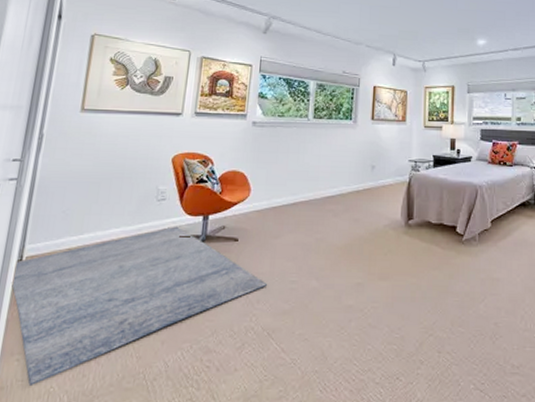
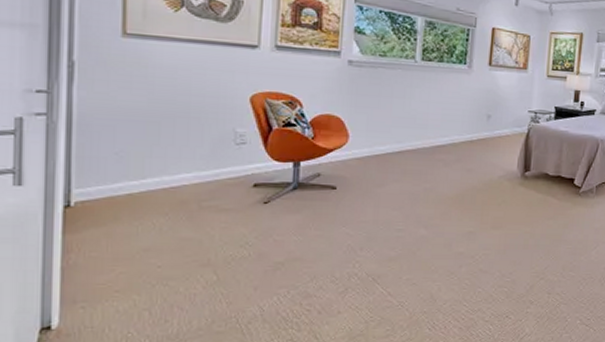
rug: present [11,226,268,385] -> none [59,172,372,332]

